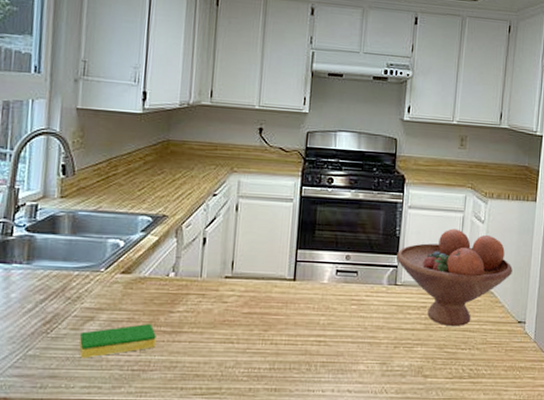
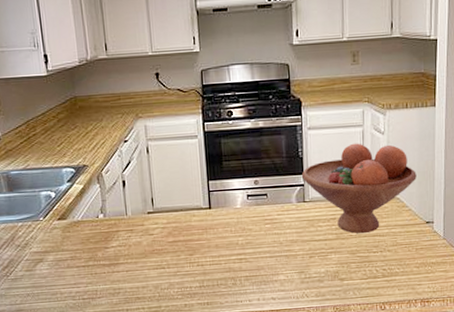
dish sponge: present [79,324,156,358] -> none [33,260,98,294]

